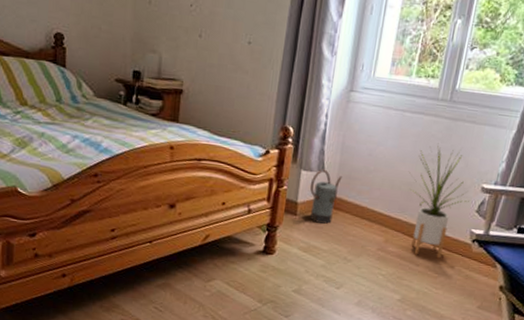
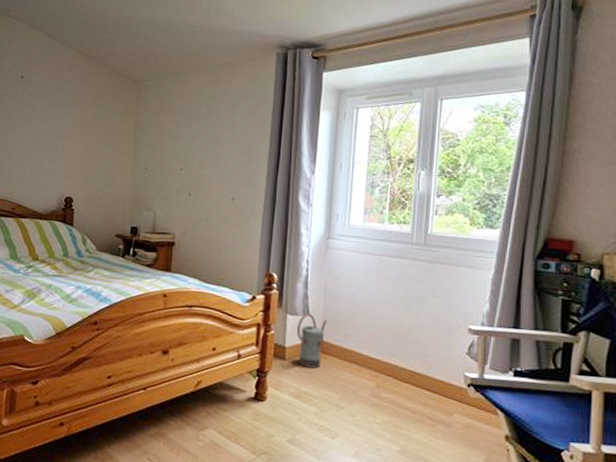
house plant: present [409,143,469,259] -> none [393,285,458,405]

